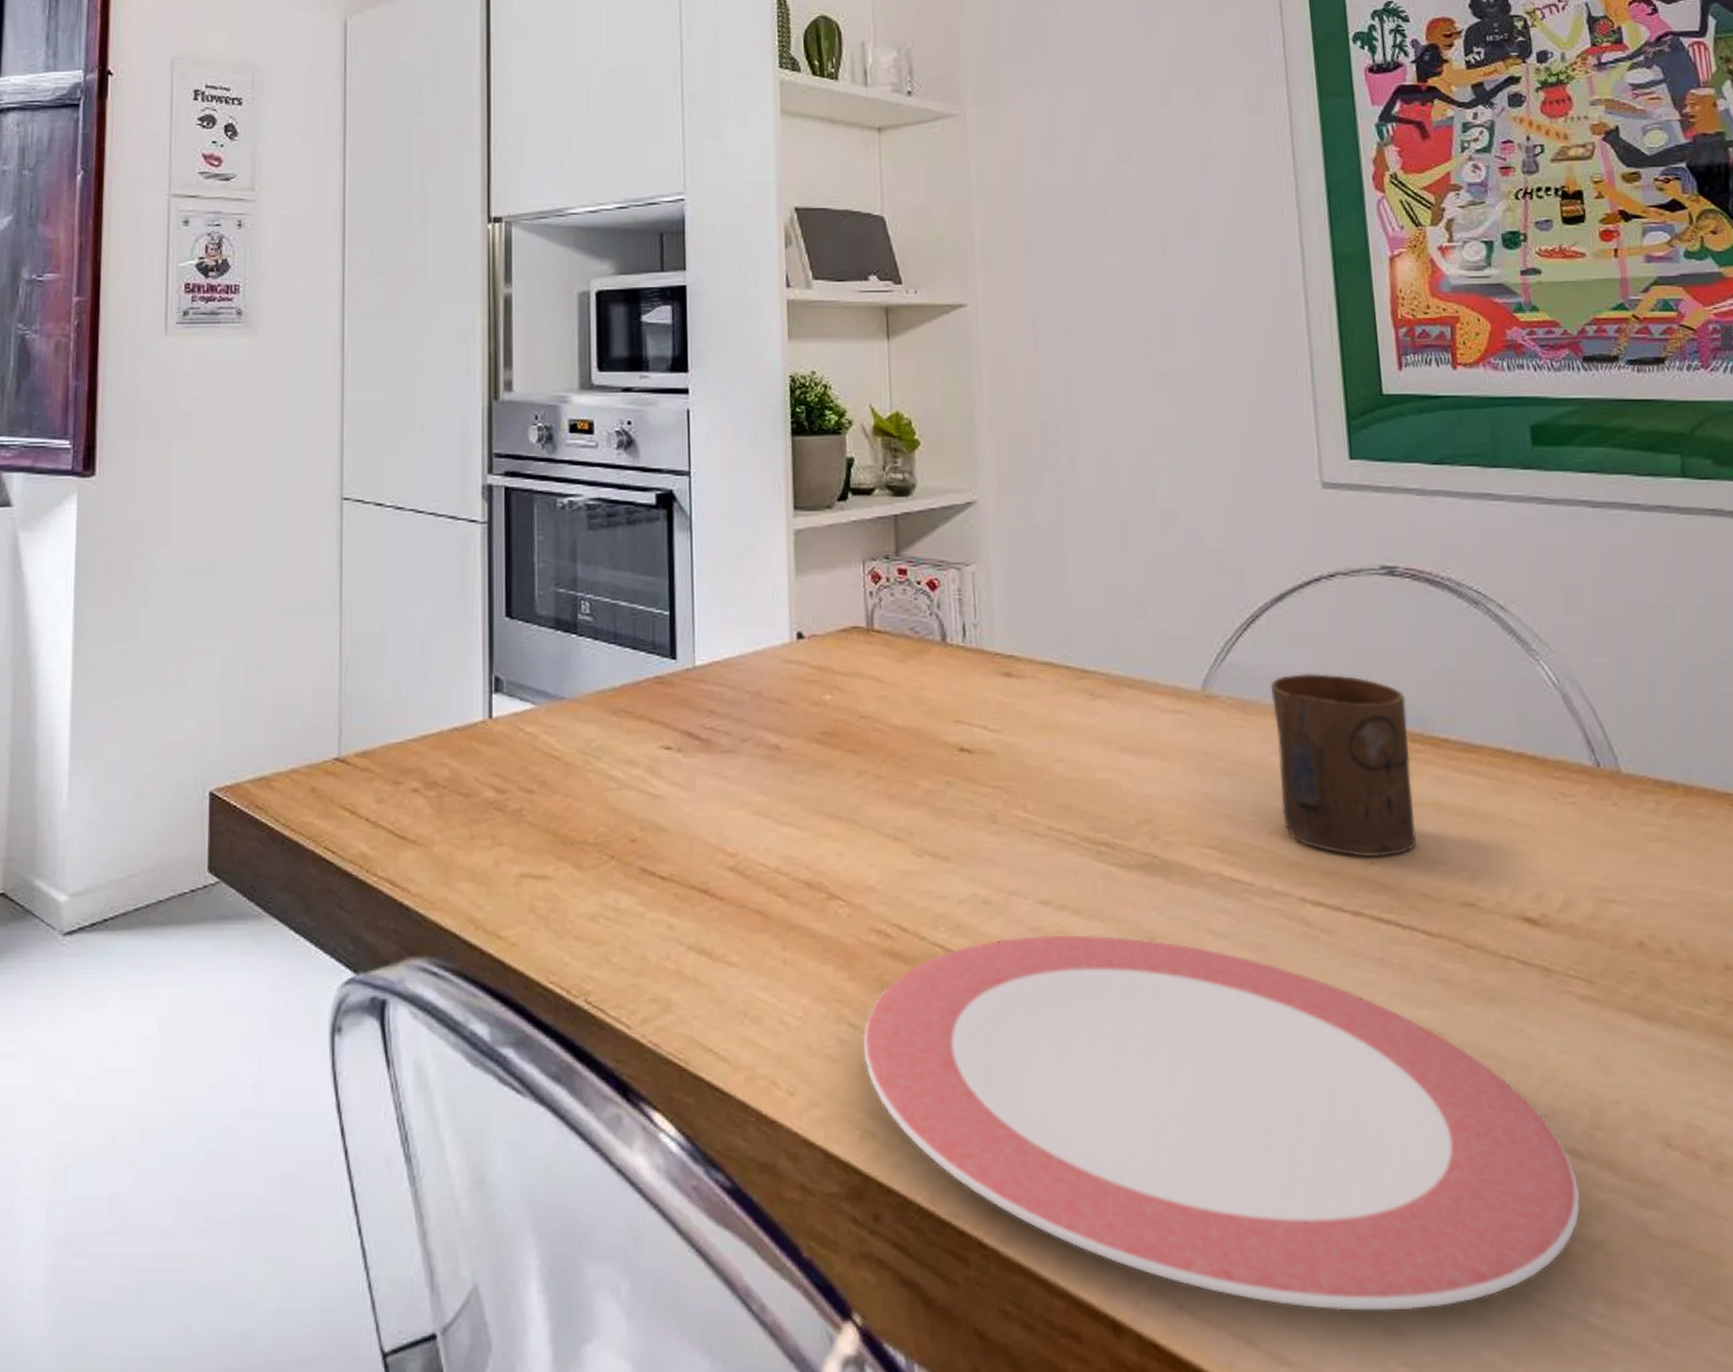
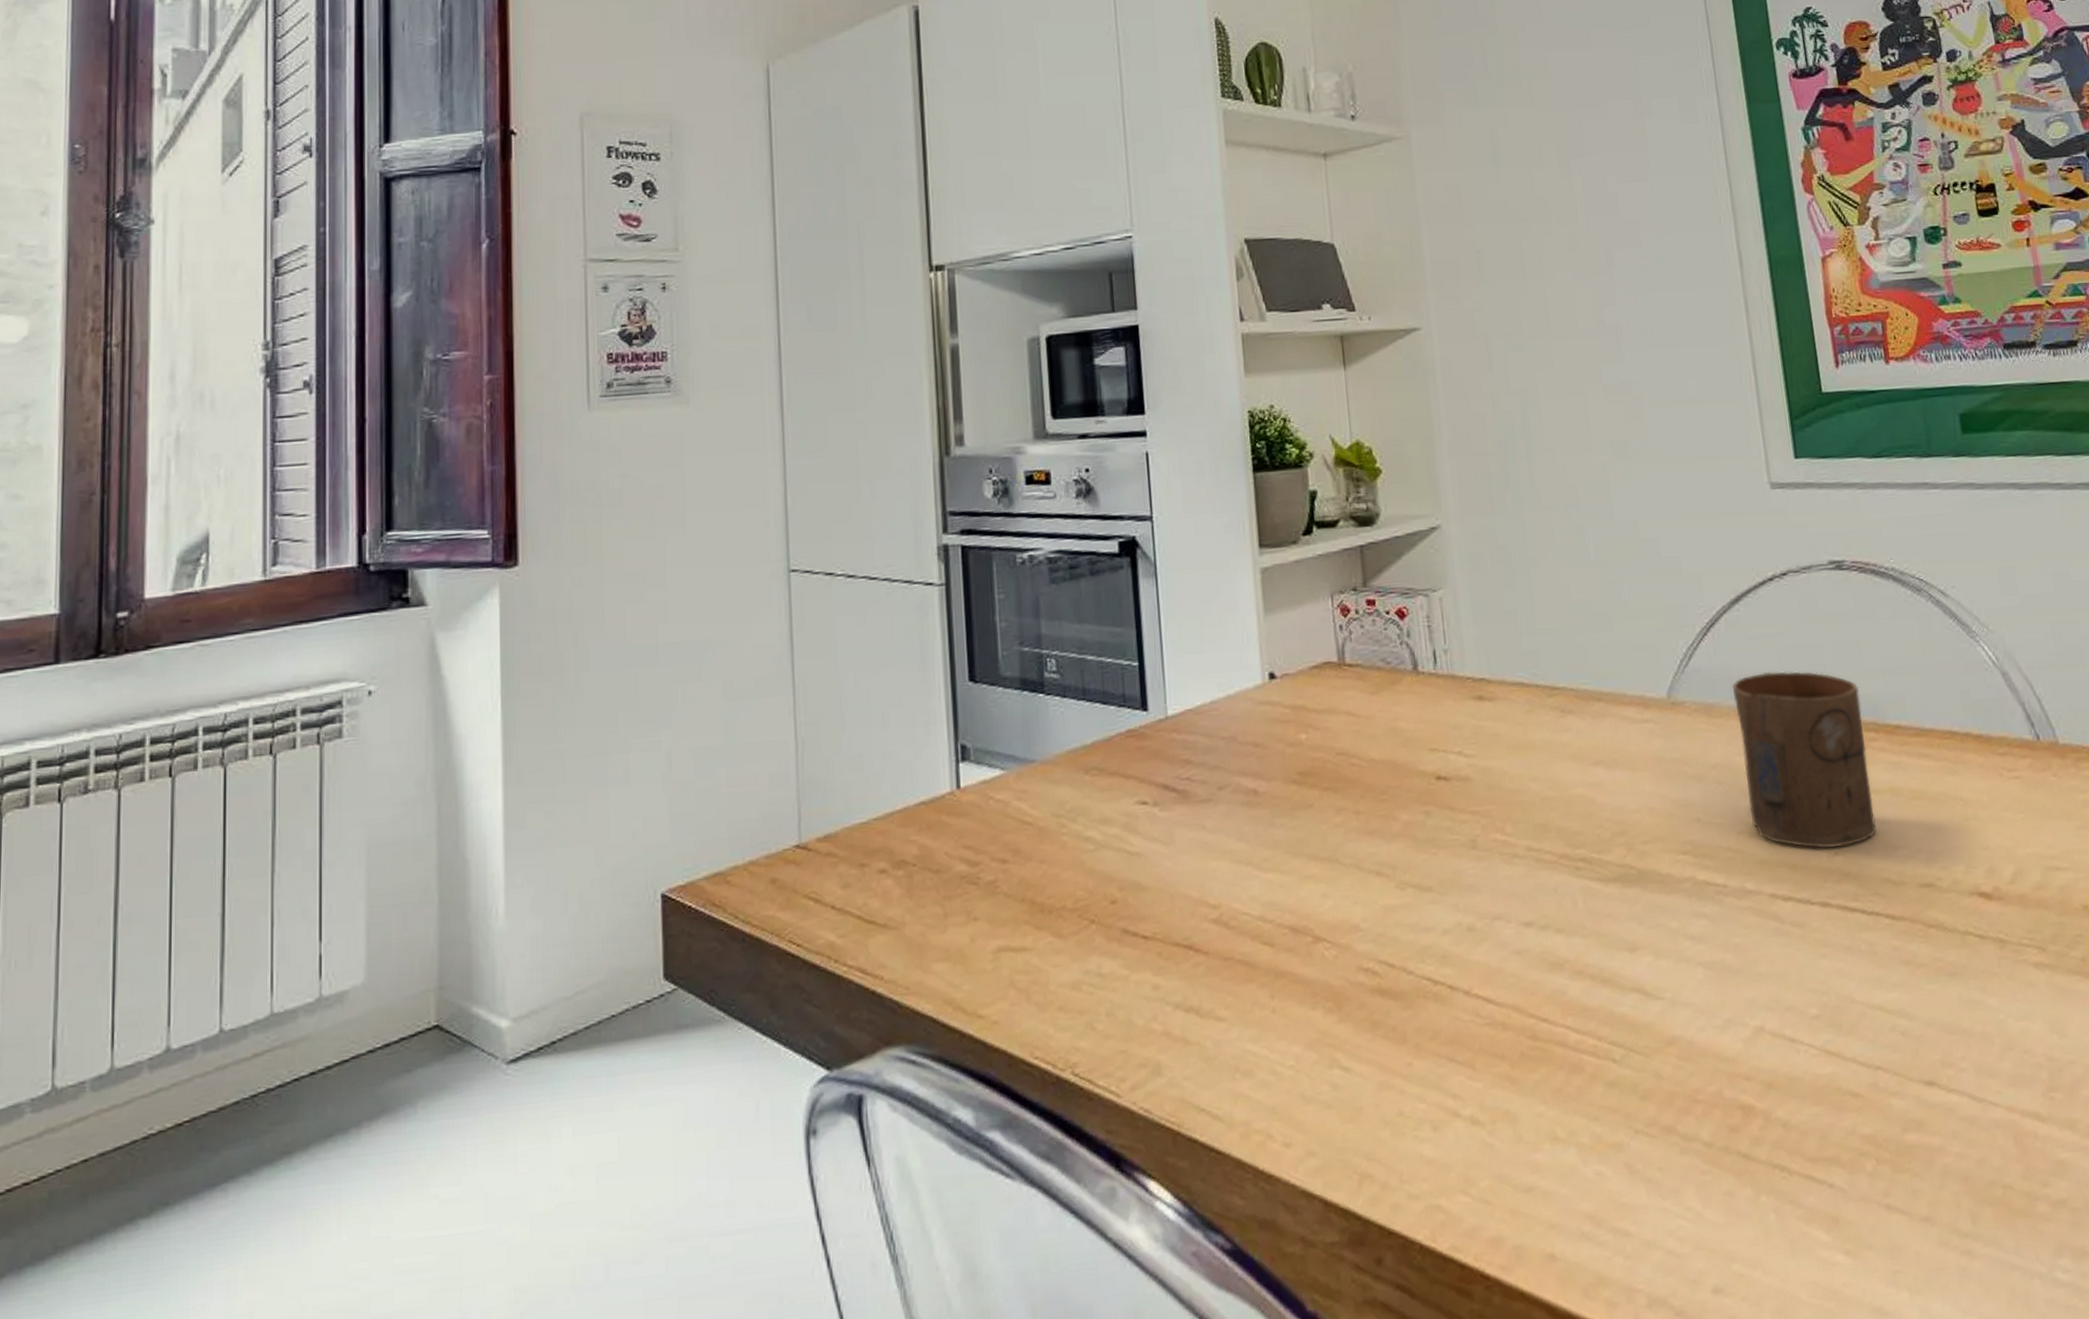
plate: present [862,934,1581,1311] -> none [1355,950,2045,1300]

